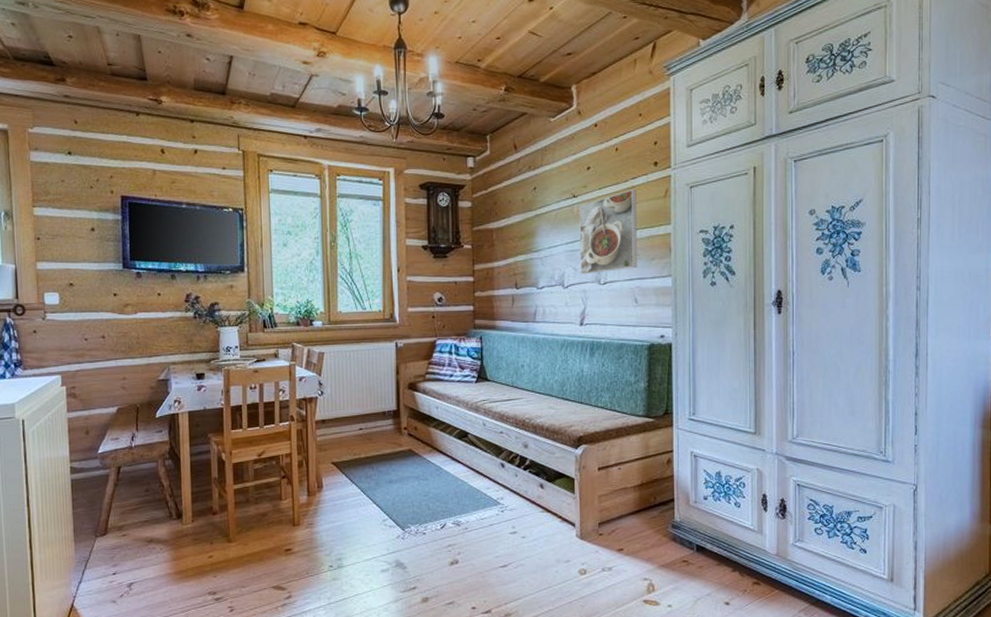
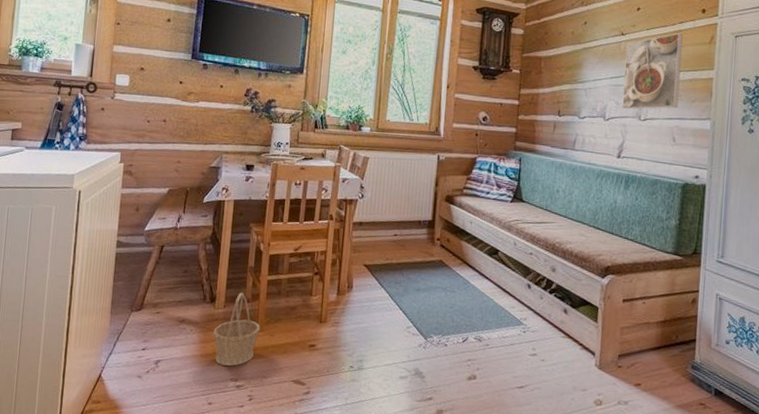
basket: none [184,504,232,580] -> present [213,292,260,366]

